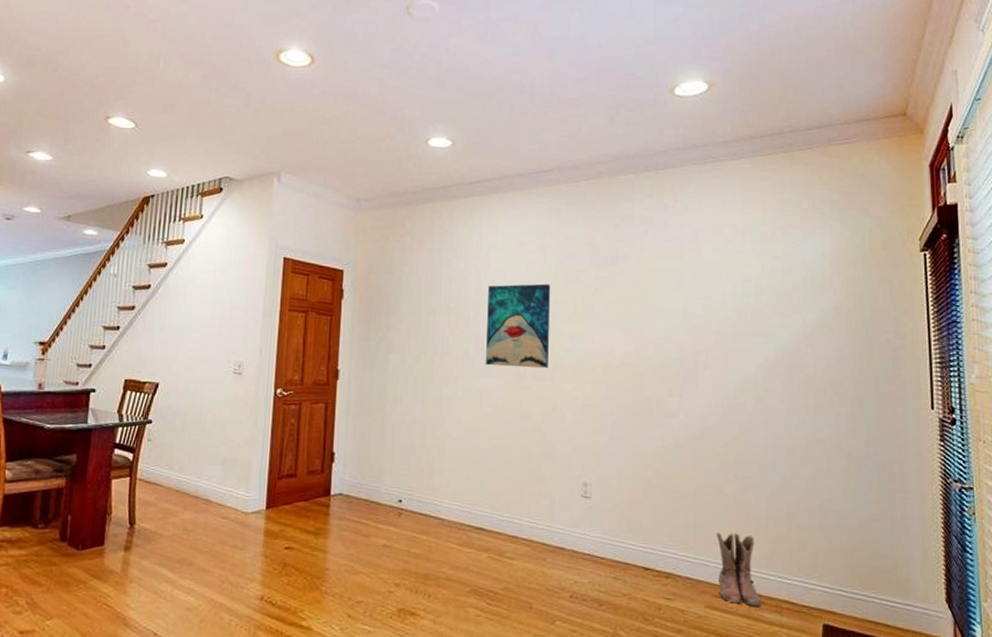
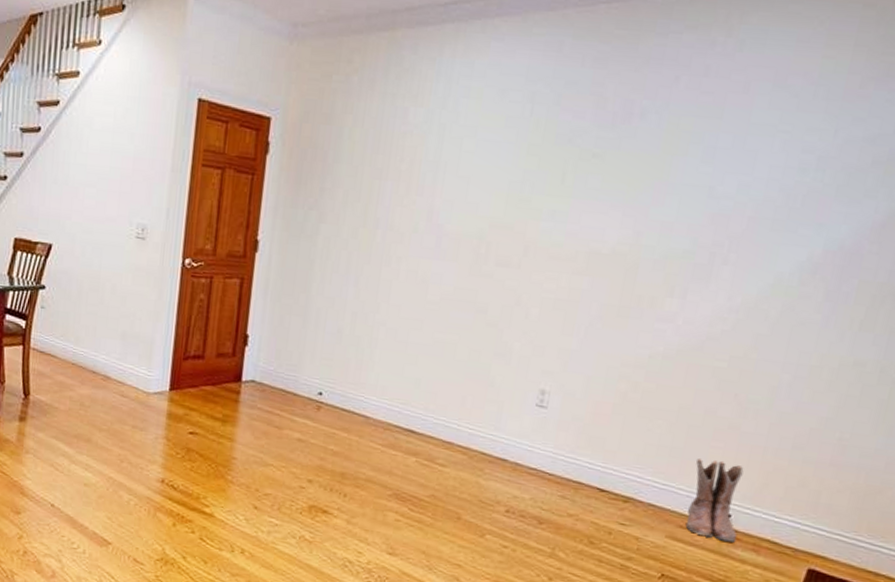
wall art: present [486,283,551,369] -> none [438,144,535,253]

